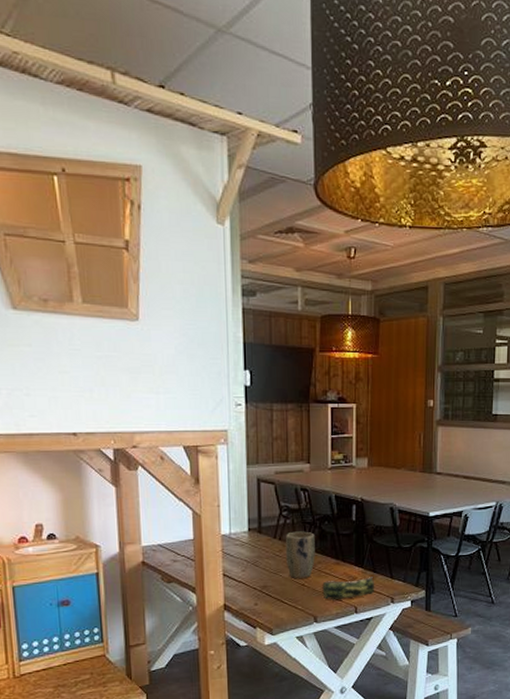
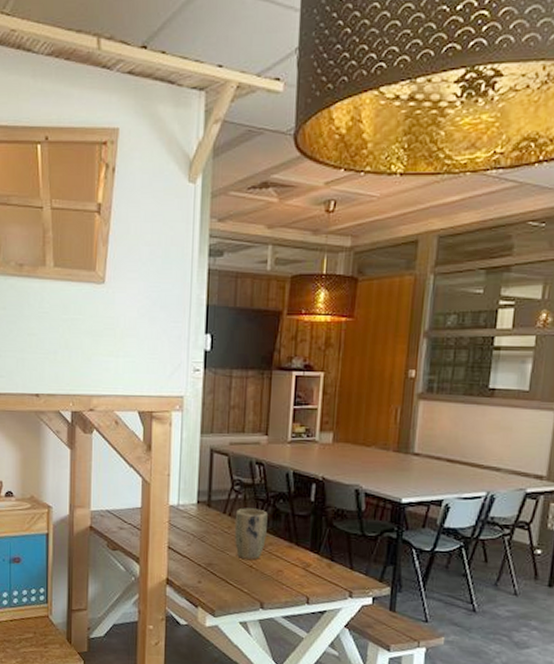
pencil case: present [322,577,375,600] -> none [271,565,332,587]

